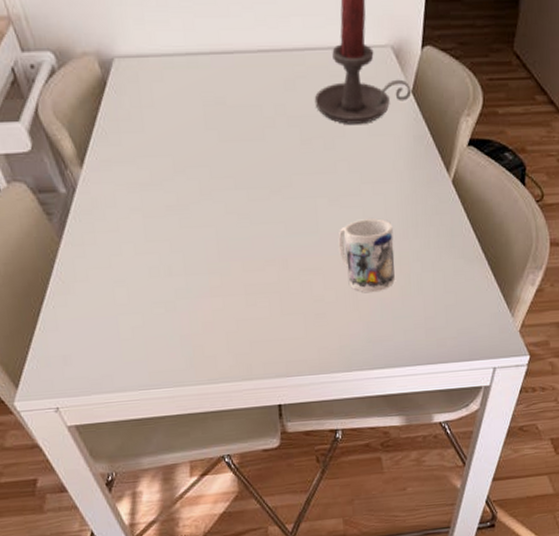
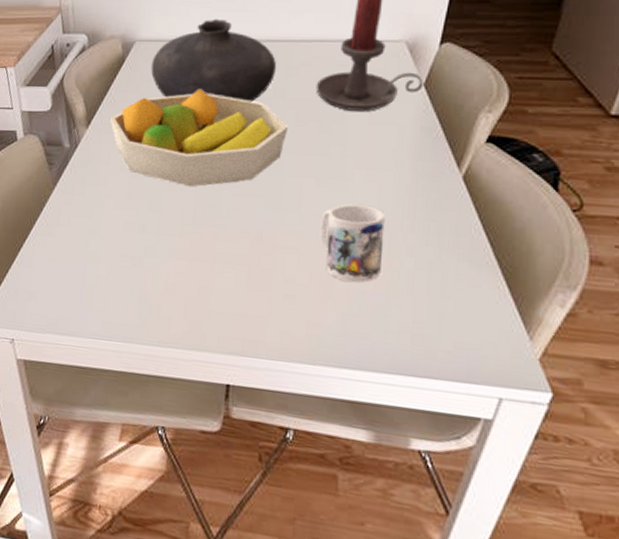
fruit bowl: none [106,111,295,222] -> present [110,88,289,187]
vase: none [138,26,274,125] -> present [150,18,277,103]

